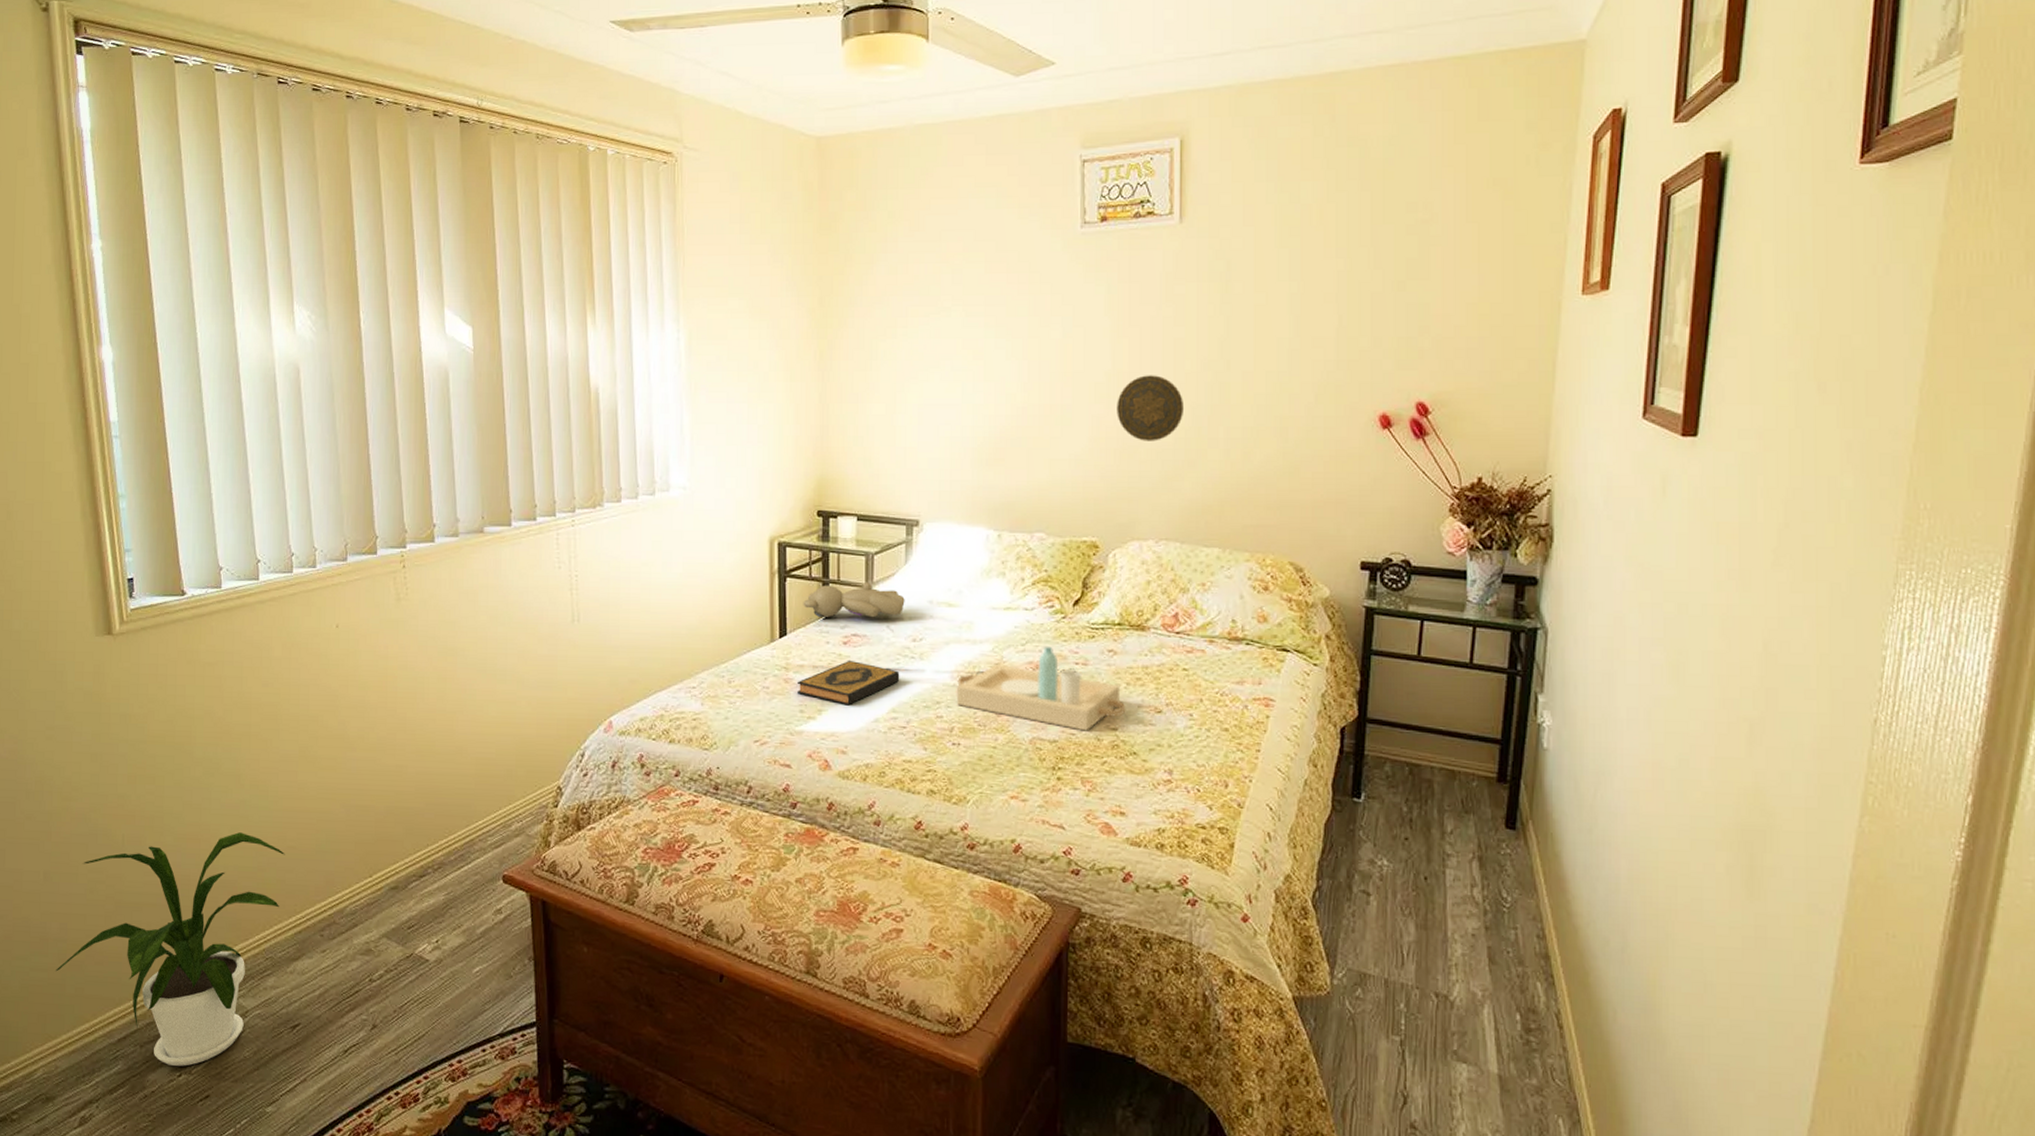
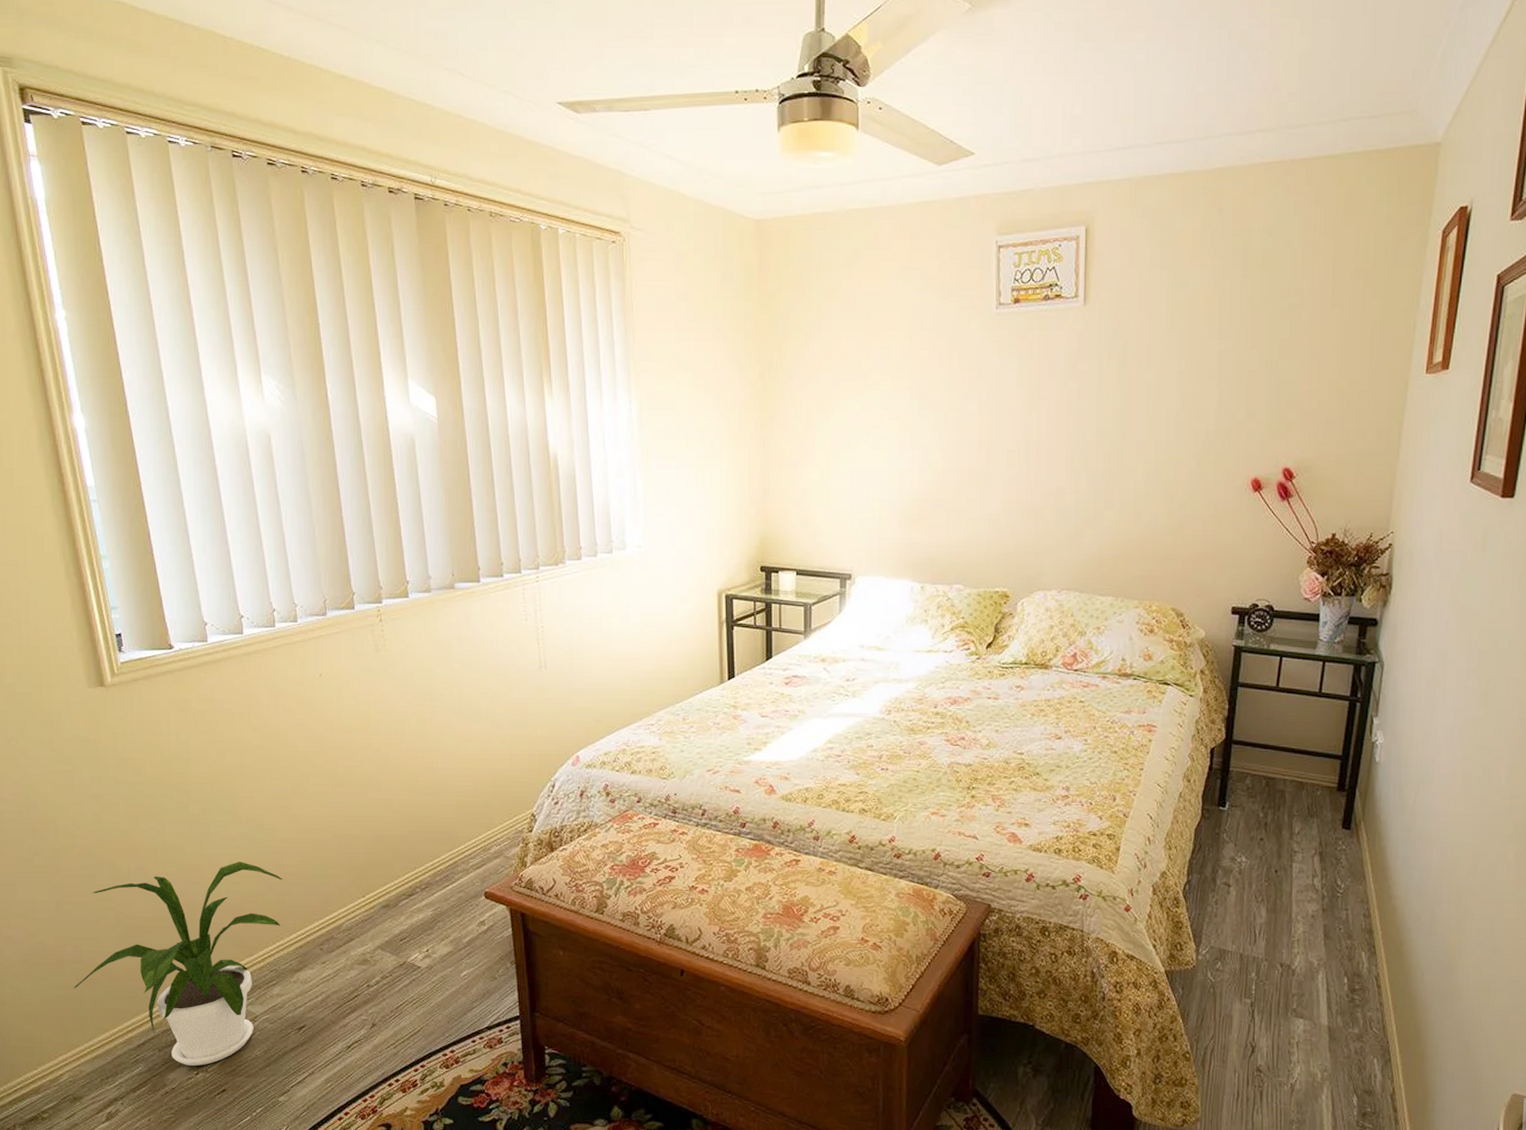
hardback book: present [796,660,900,706] -> none [744,698,835,738]
teddy bear: present [803,583,905,618] -> none [749,630,839,662]
serving tray: present [957,647,1126,731] -> none [885,684,1031,756]
decorative plate: present [1117,375,1185,441] -> none [1026,444,1085,503]

